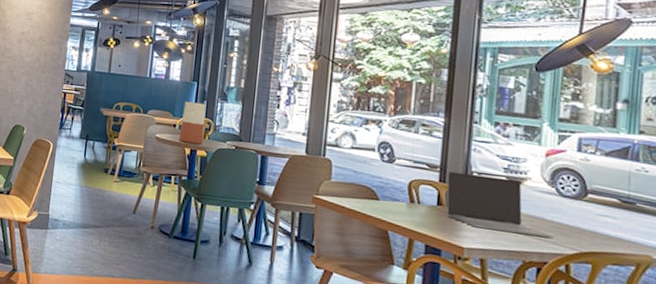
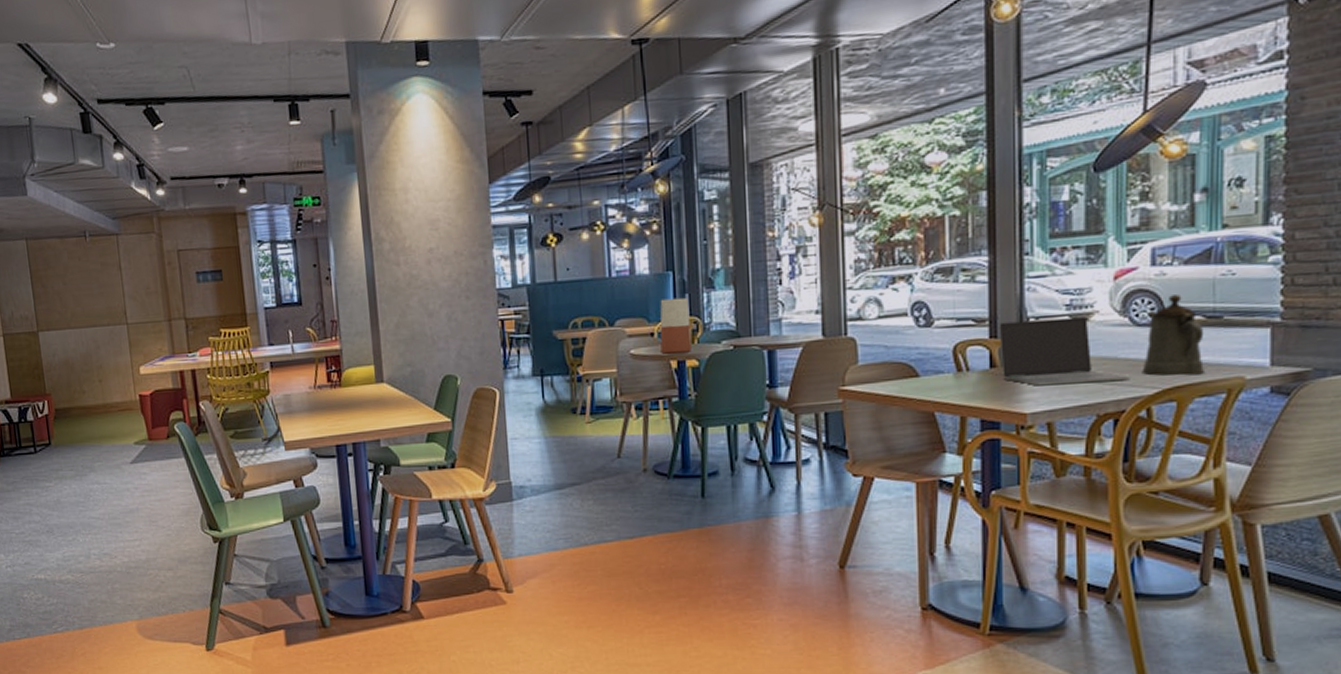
coffee pot: none [563,177,619,247] -> present [1142,295,1206,376]

